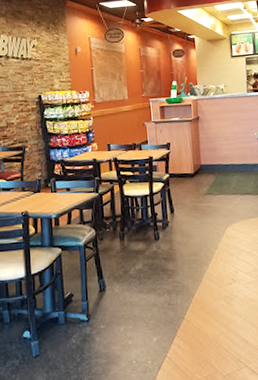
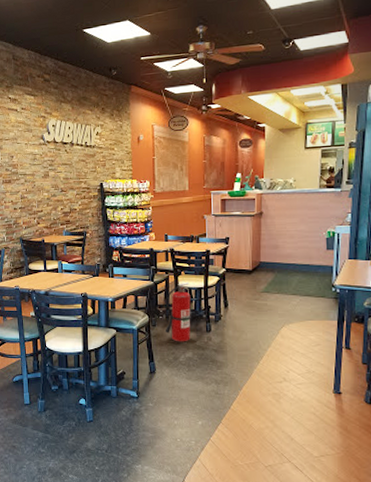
fire extinguisher: none [112,191,140,255] -> present [164,283,191,342]

